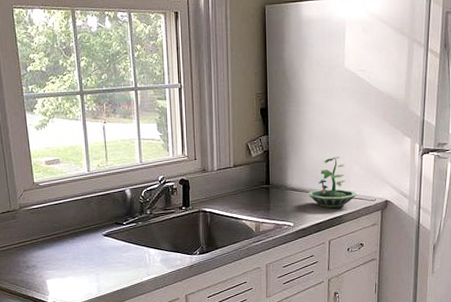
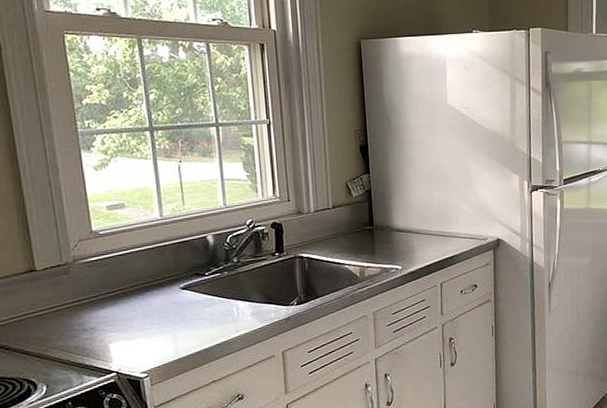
terrarium: present [308,157,357,209] -> none [415,195,467,249]

